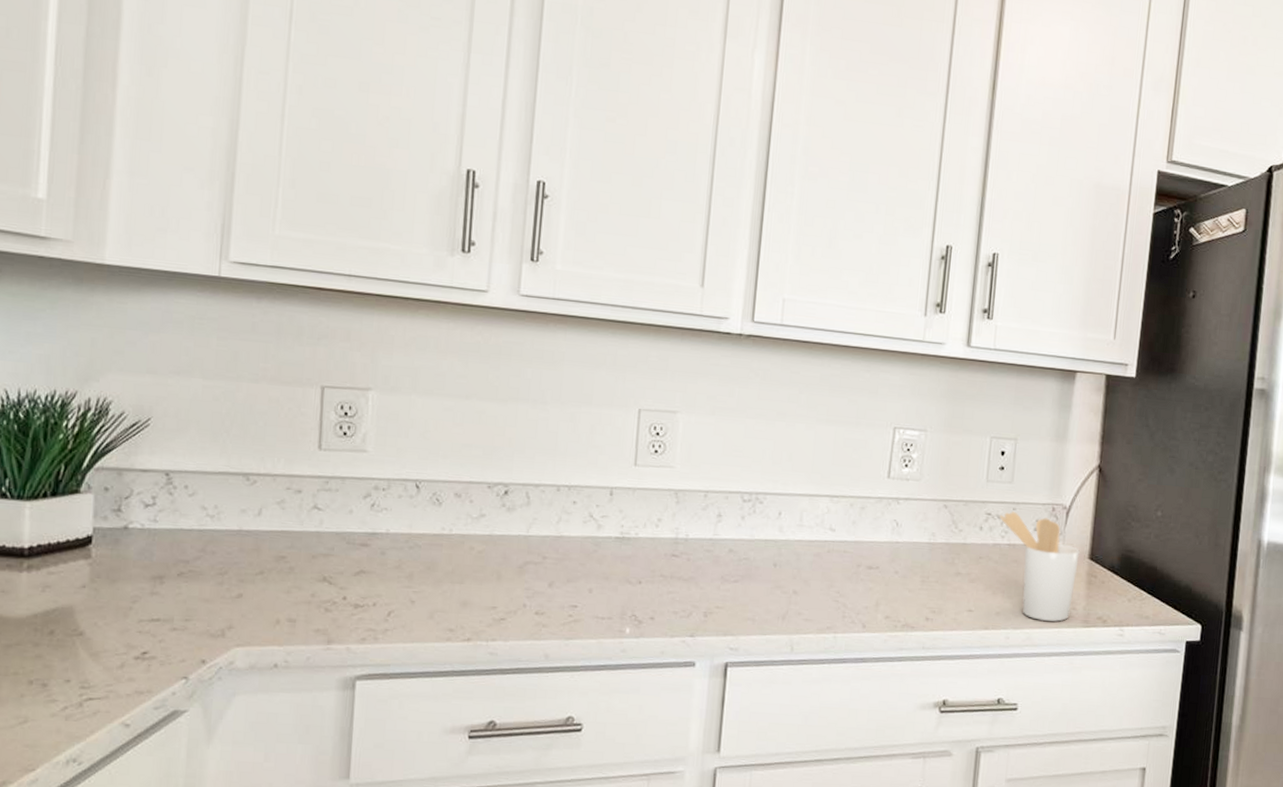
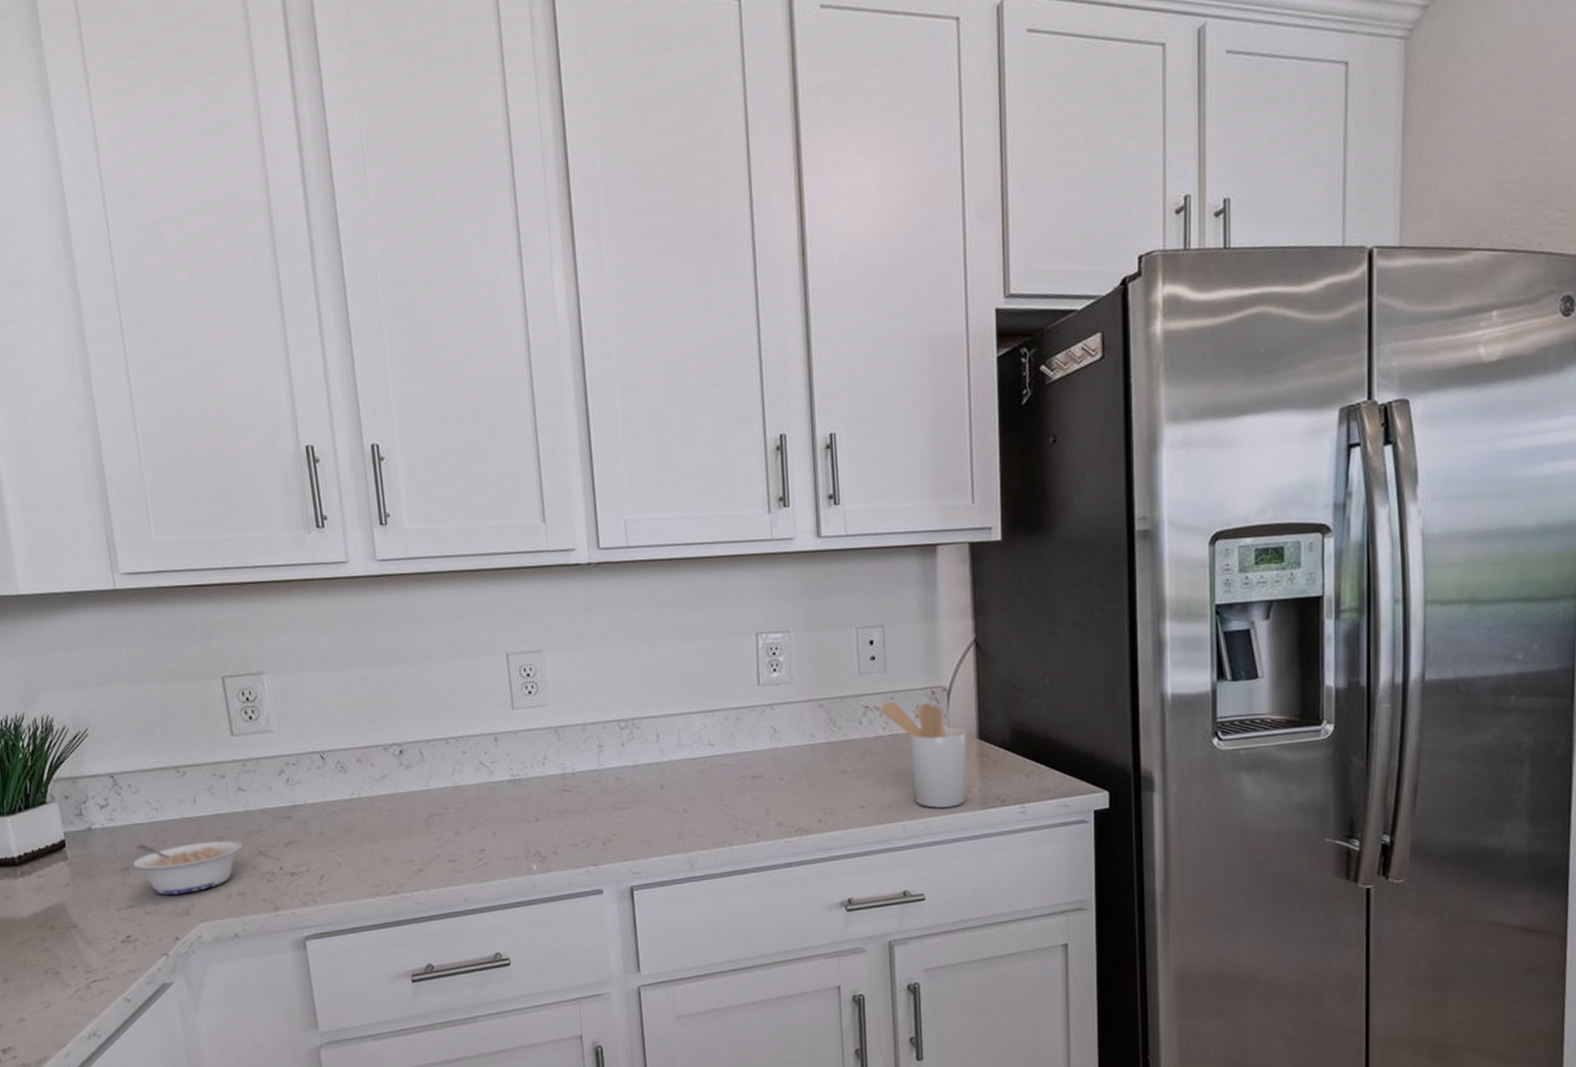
legume: none [169,552,304,613] -> present [132,840,242,896]

